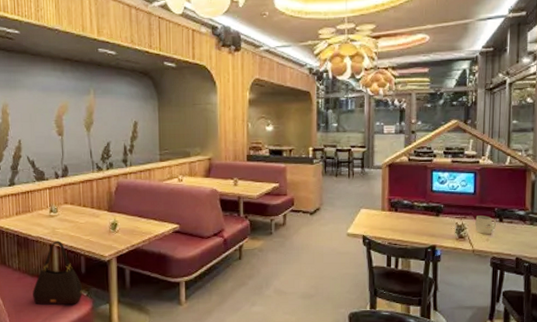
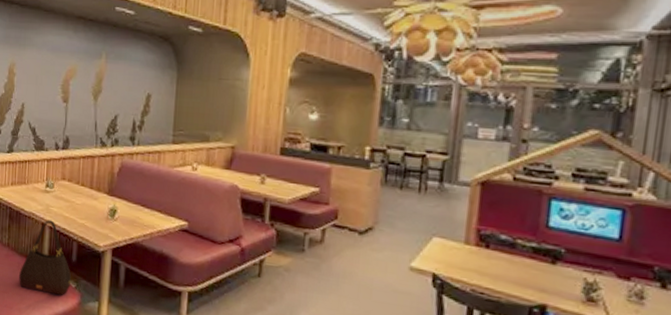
mug: present [475,215,497,235] -> none [616,273,656,305]

